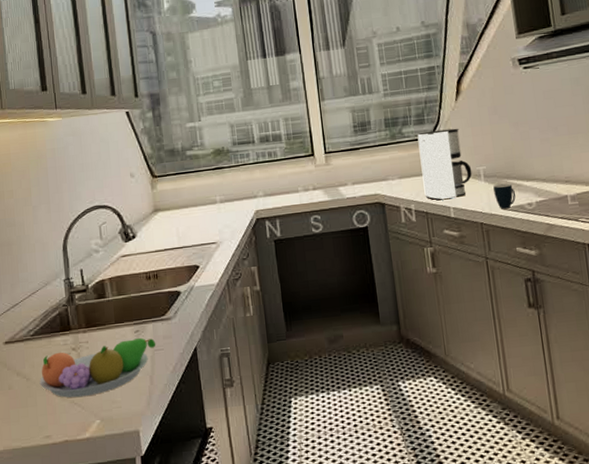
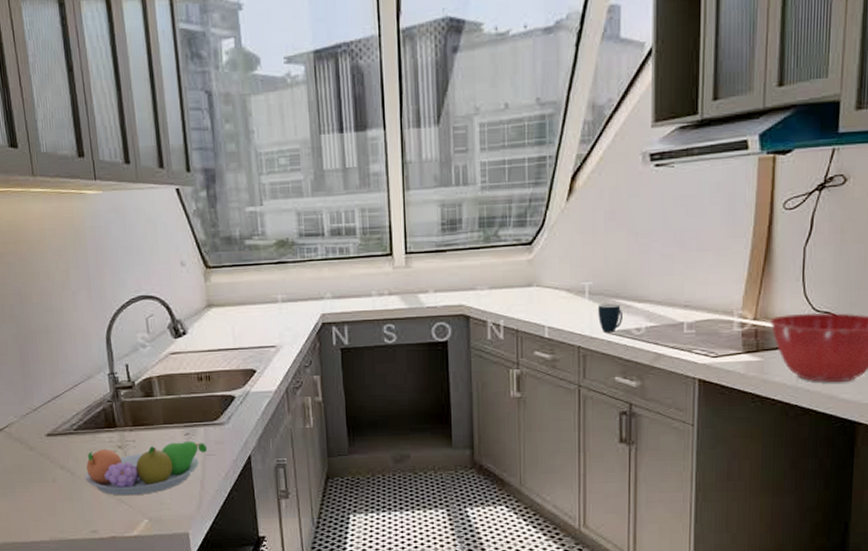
coffee maker: present [417,128,472,200] -> none [516,234,576,317]

